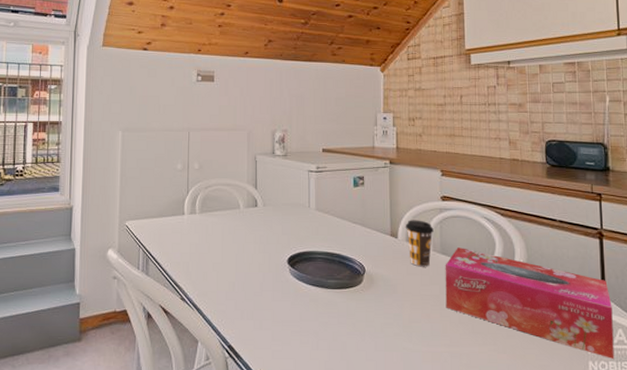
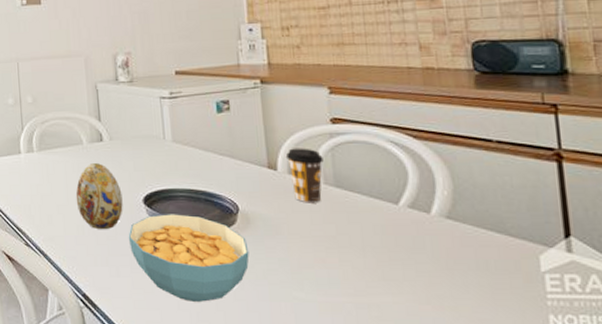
decorative egg: none [230,226,270,287] -> present [76,163,123,230]
cereal bowl: none [272,273,371,352] -> present [128,214,249,302]
tissue box: present [445,247,614,359] -> none [341,179,587,312]

